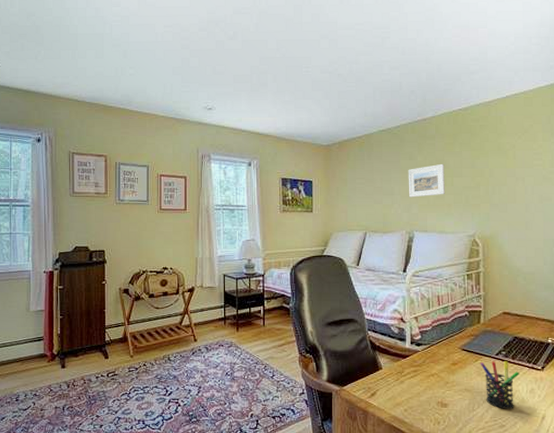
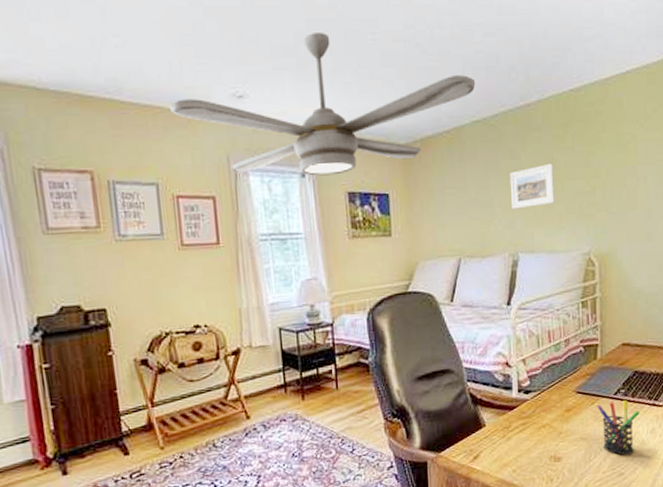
ceiling fan: none [162,67,383,165] -> present [170,33,476,176]

